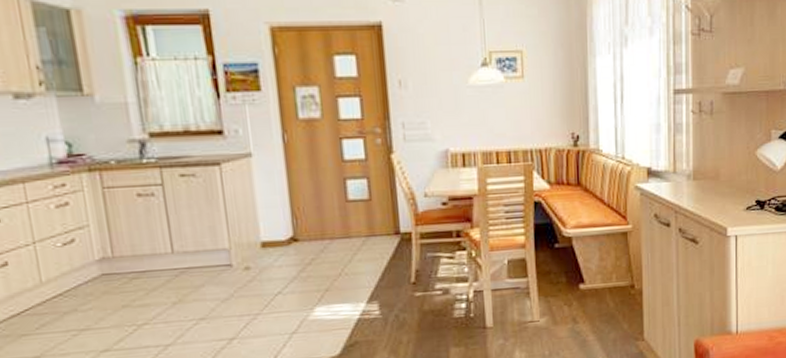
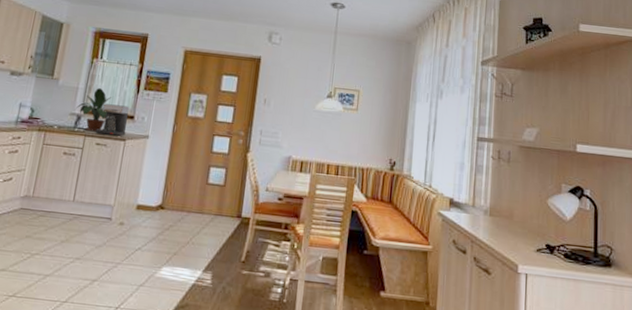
potted plant: none [132,99,184,160] -> present [74,88,112,132]
coffee maker: none [173,118,218,162] -> present [95,103,129,136]

